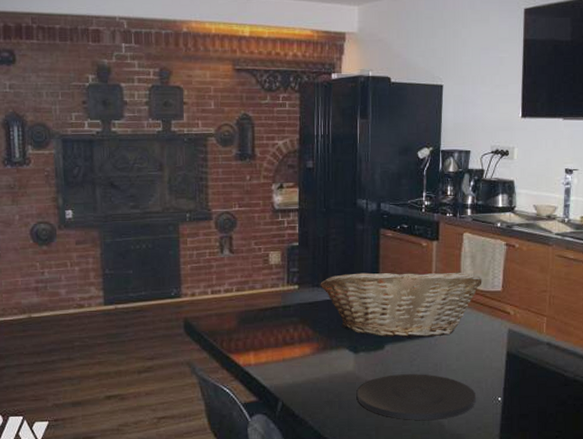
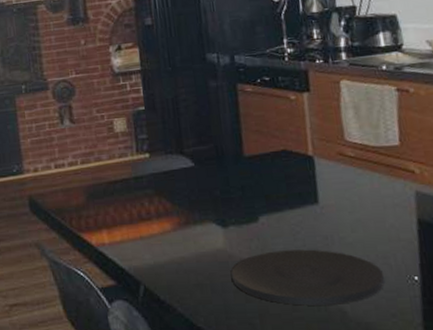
fruit basket: present [320,267,482,338] -> none [174,126,373,208]

